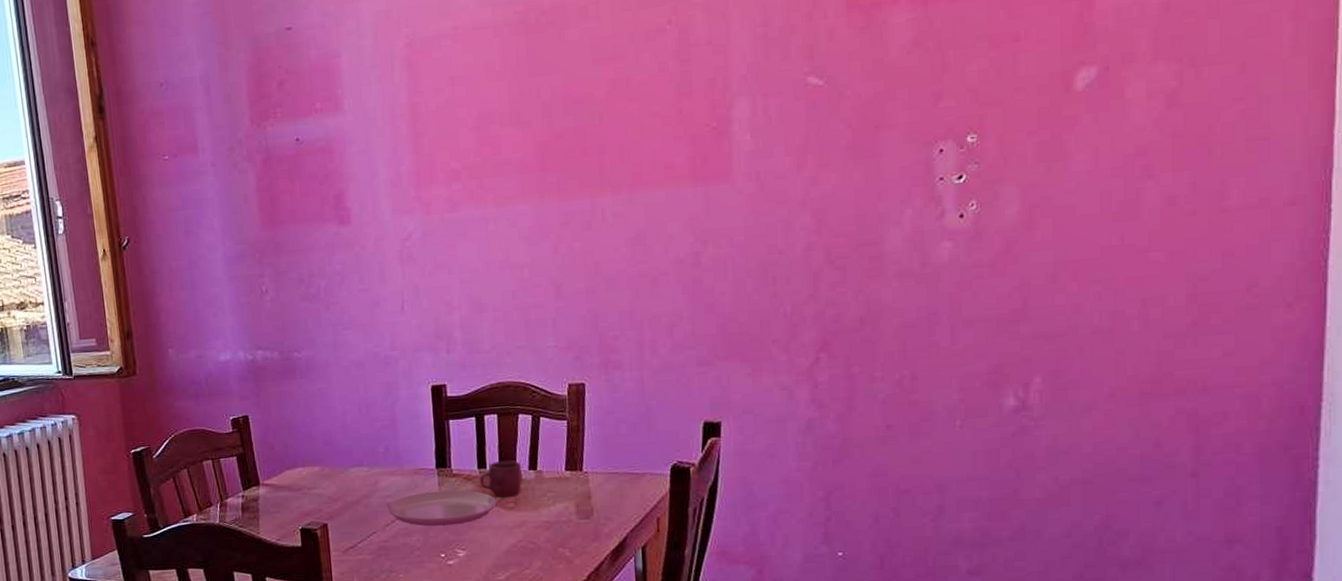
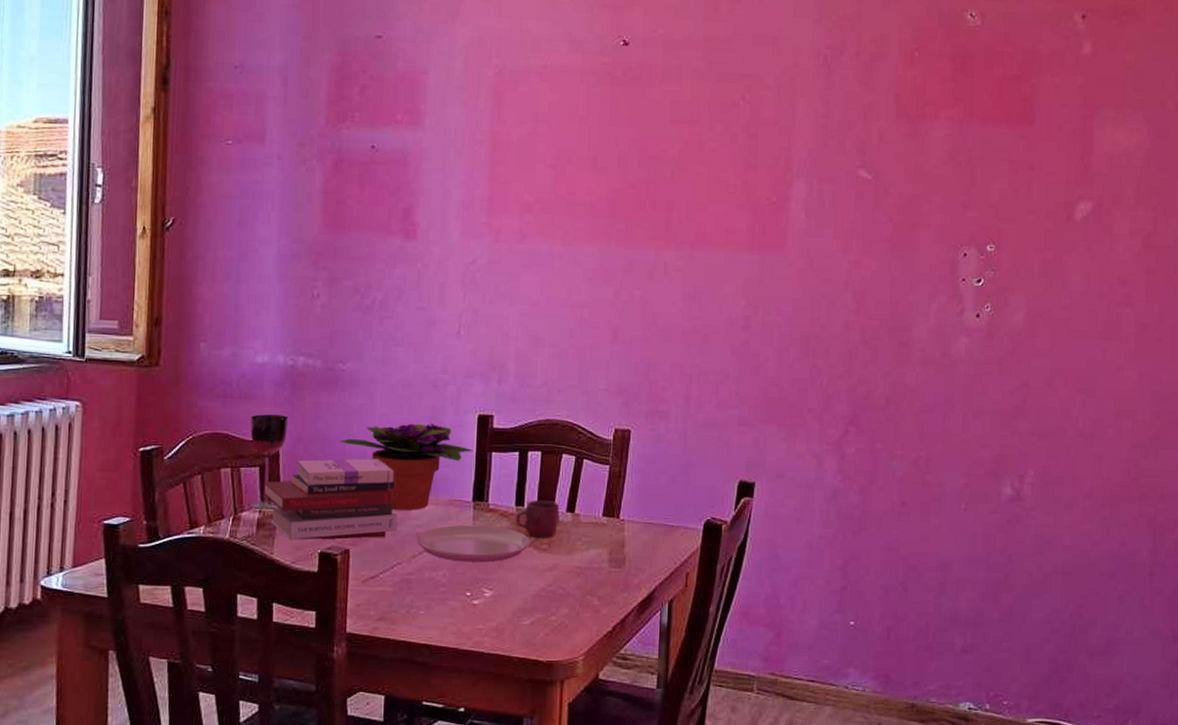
wineglass: none [223,406,257,495] -> present [248,414,289,509]
books: none [242,437,368,520] -> present [262,458,397,540]
potted flower: none [305,399,431,484] -> present [340,423,473,510]

